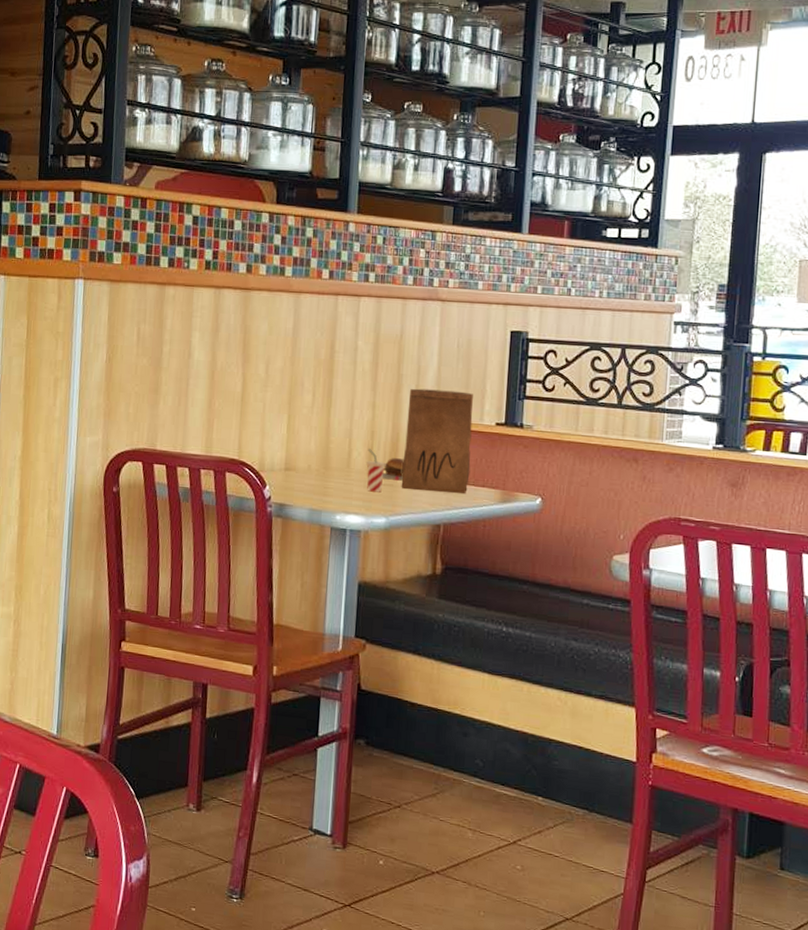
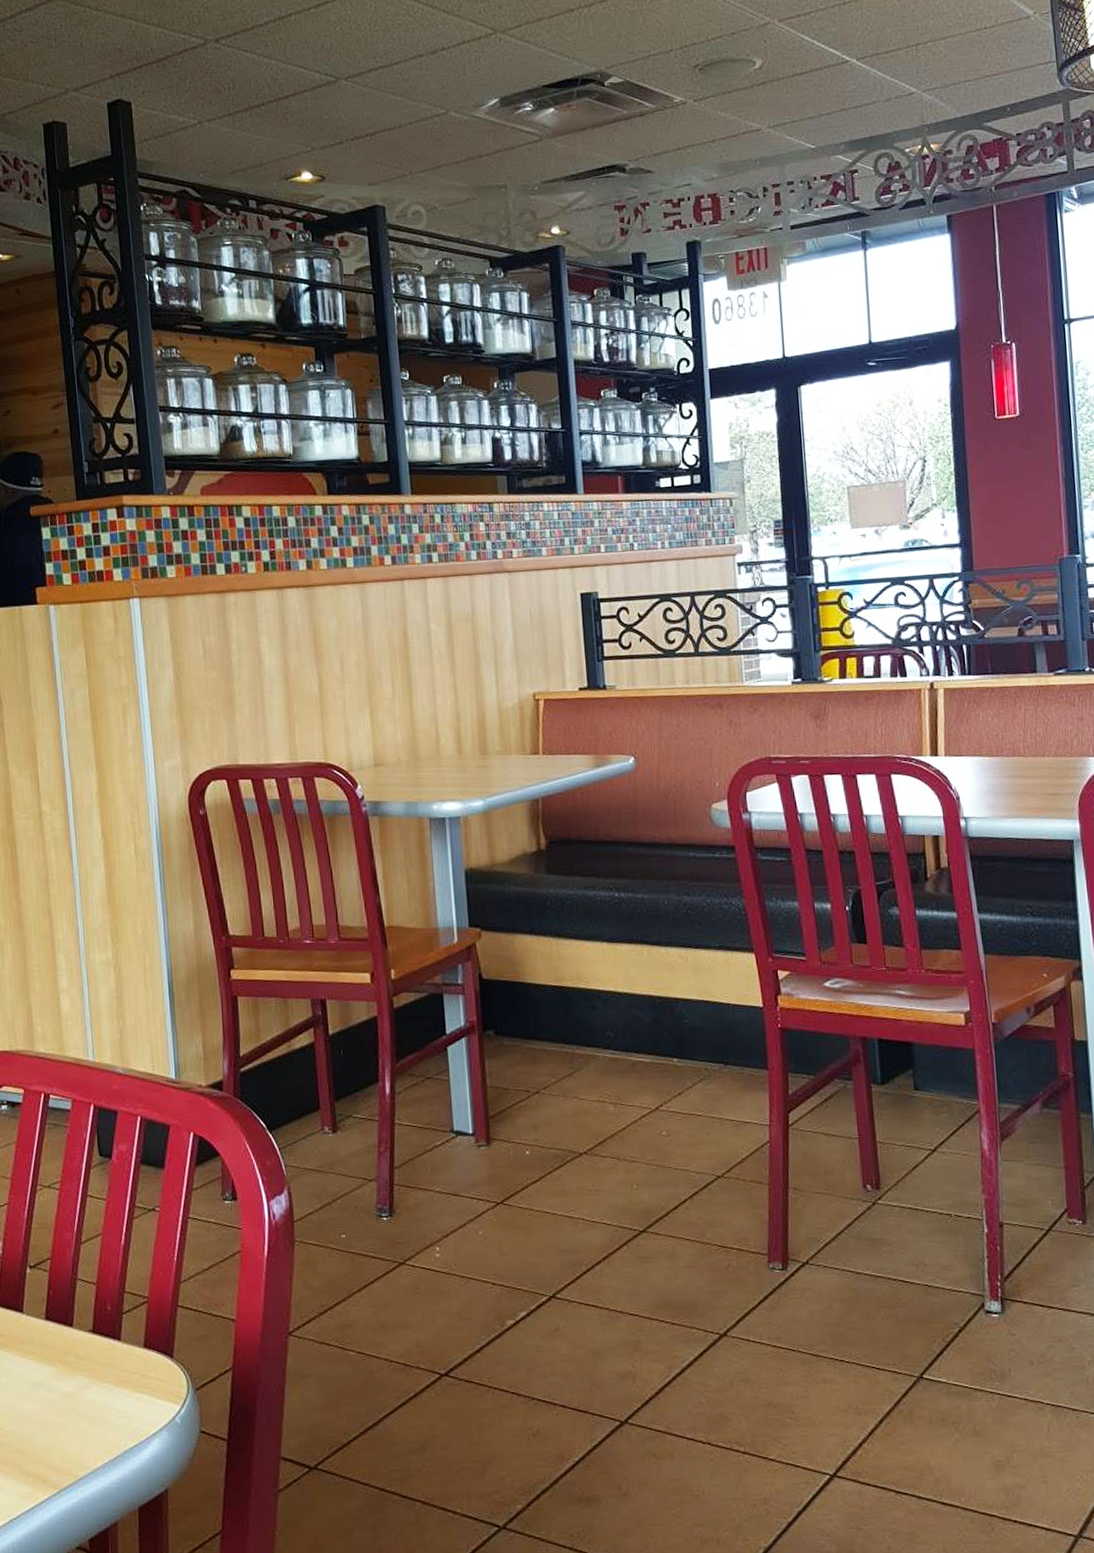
beverage cup: present [366,449,386,493] -> none [455,732,476,777]
hamburger: present [381,458,404,482] -> none [473,737,495,762]
paper bag: present [401,388,473,495] -> none [488,661,561,769]

